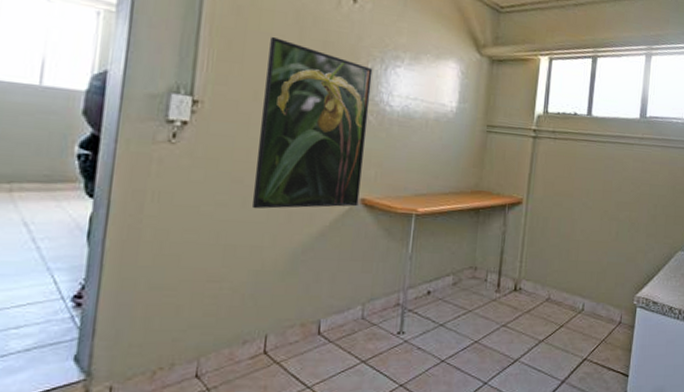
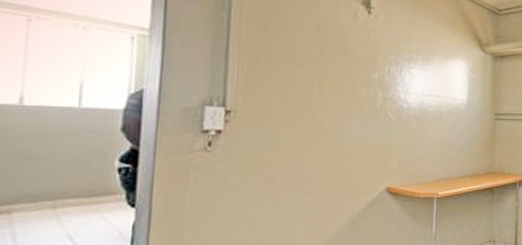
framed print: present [251,36,373,209] -> none [285,48,389,205]

